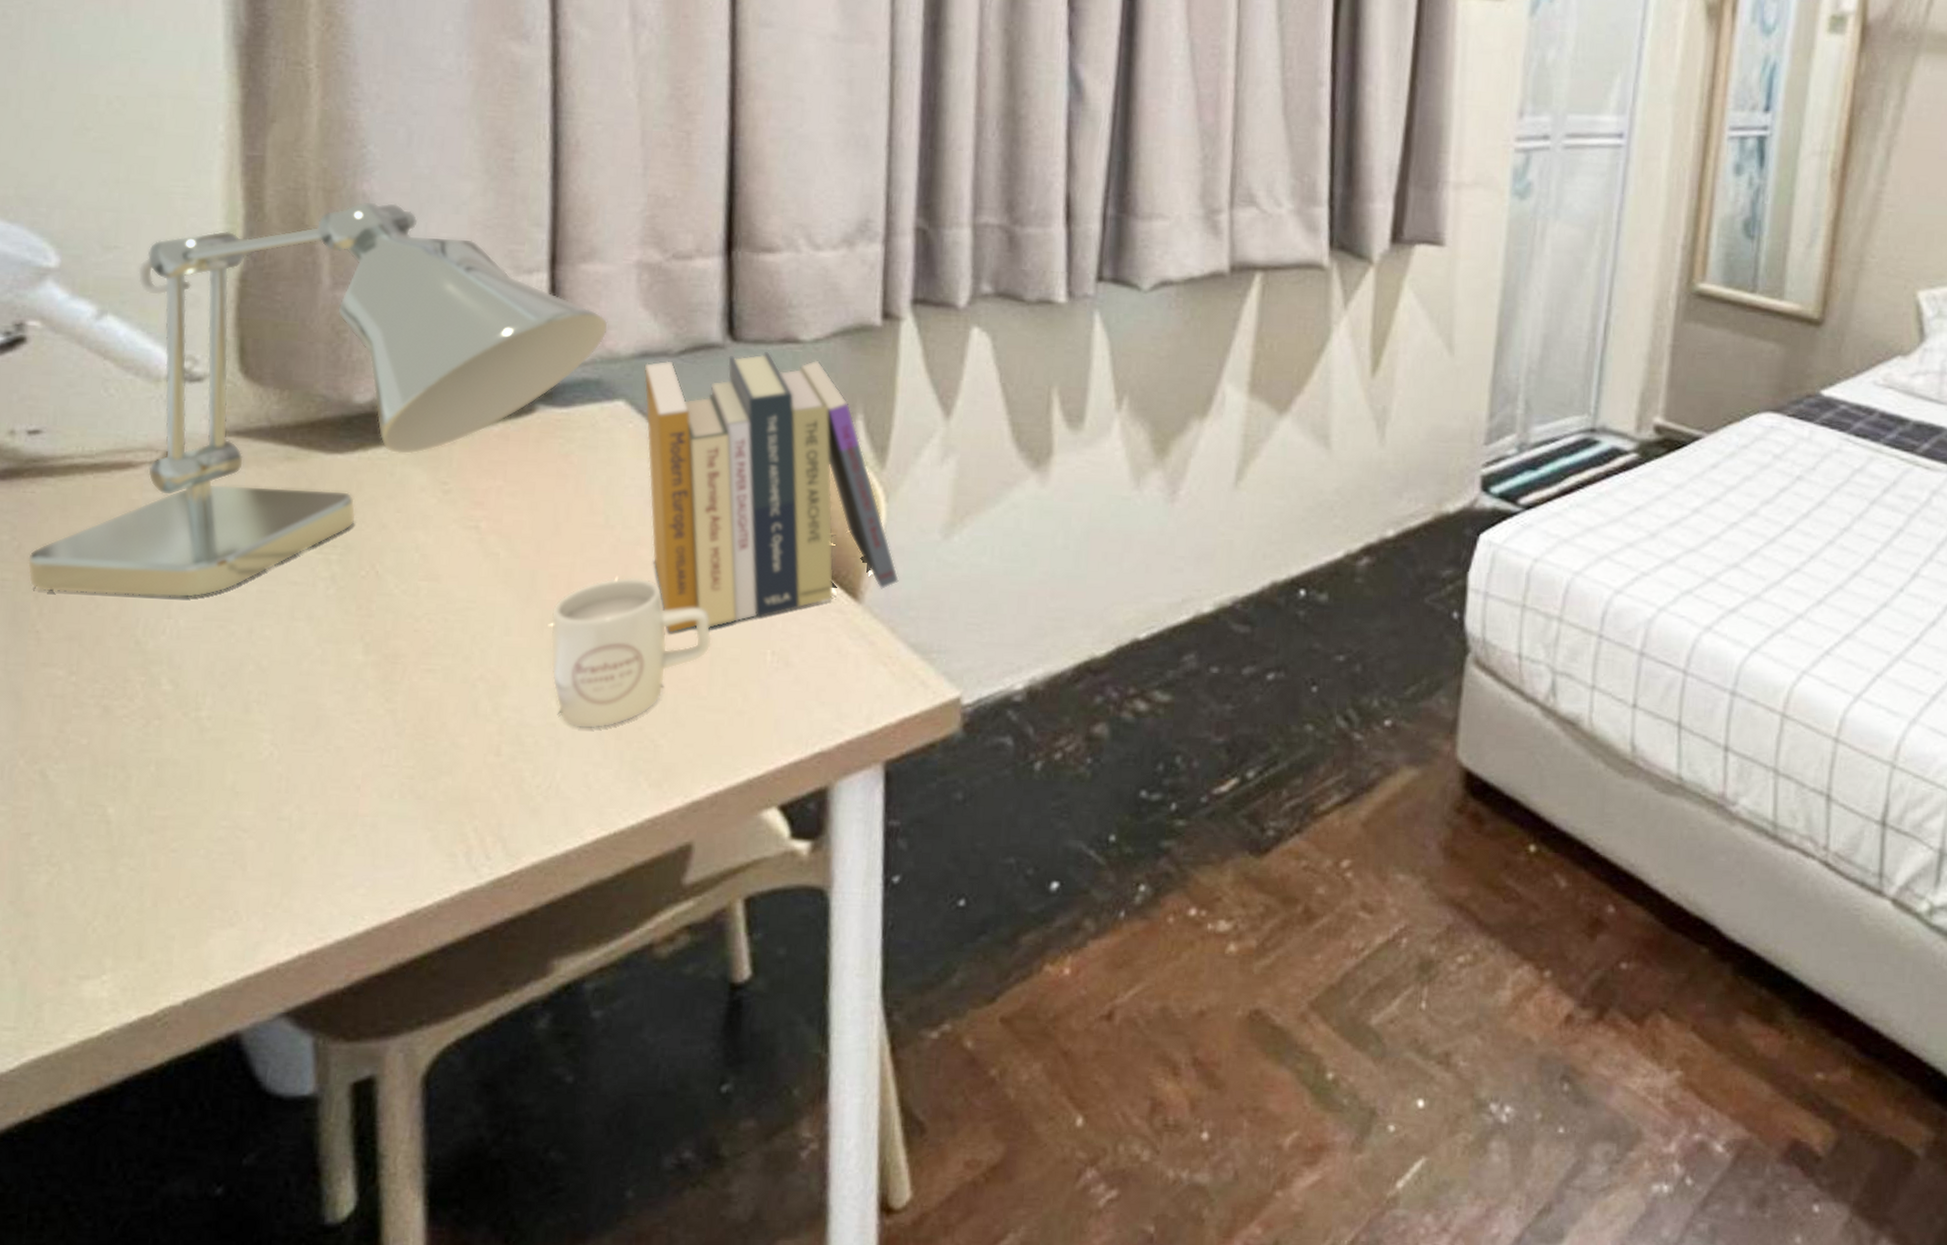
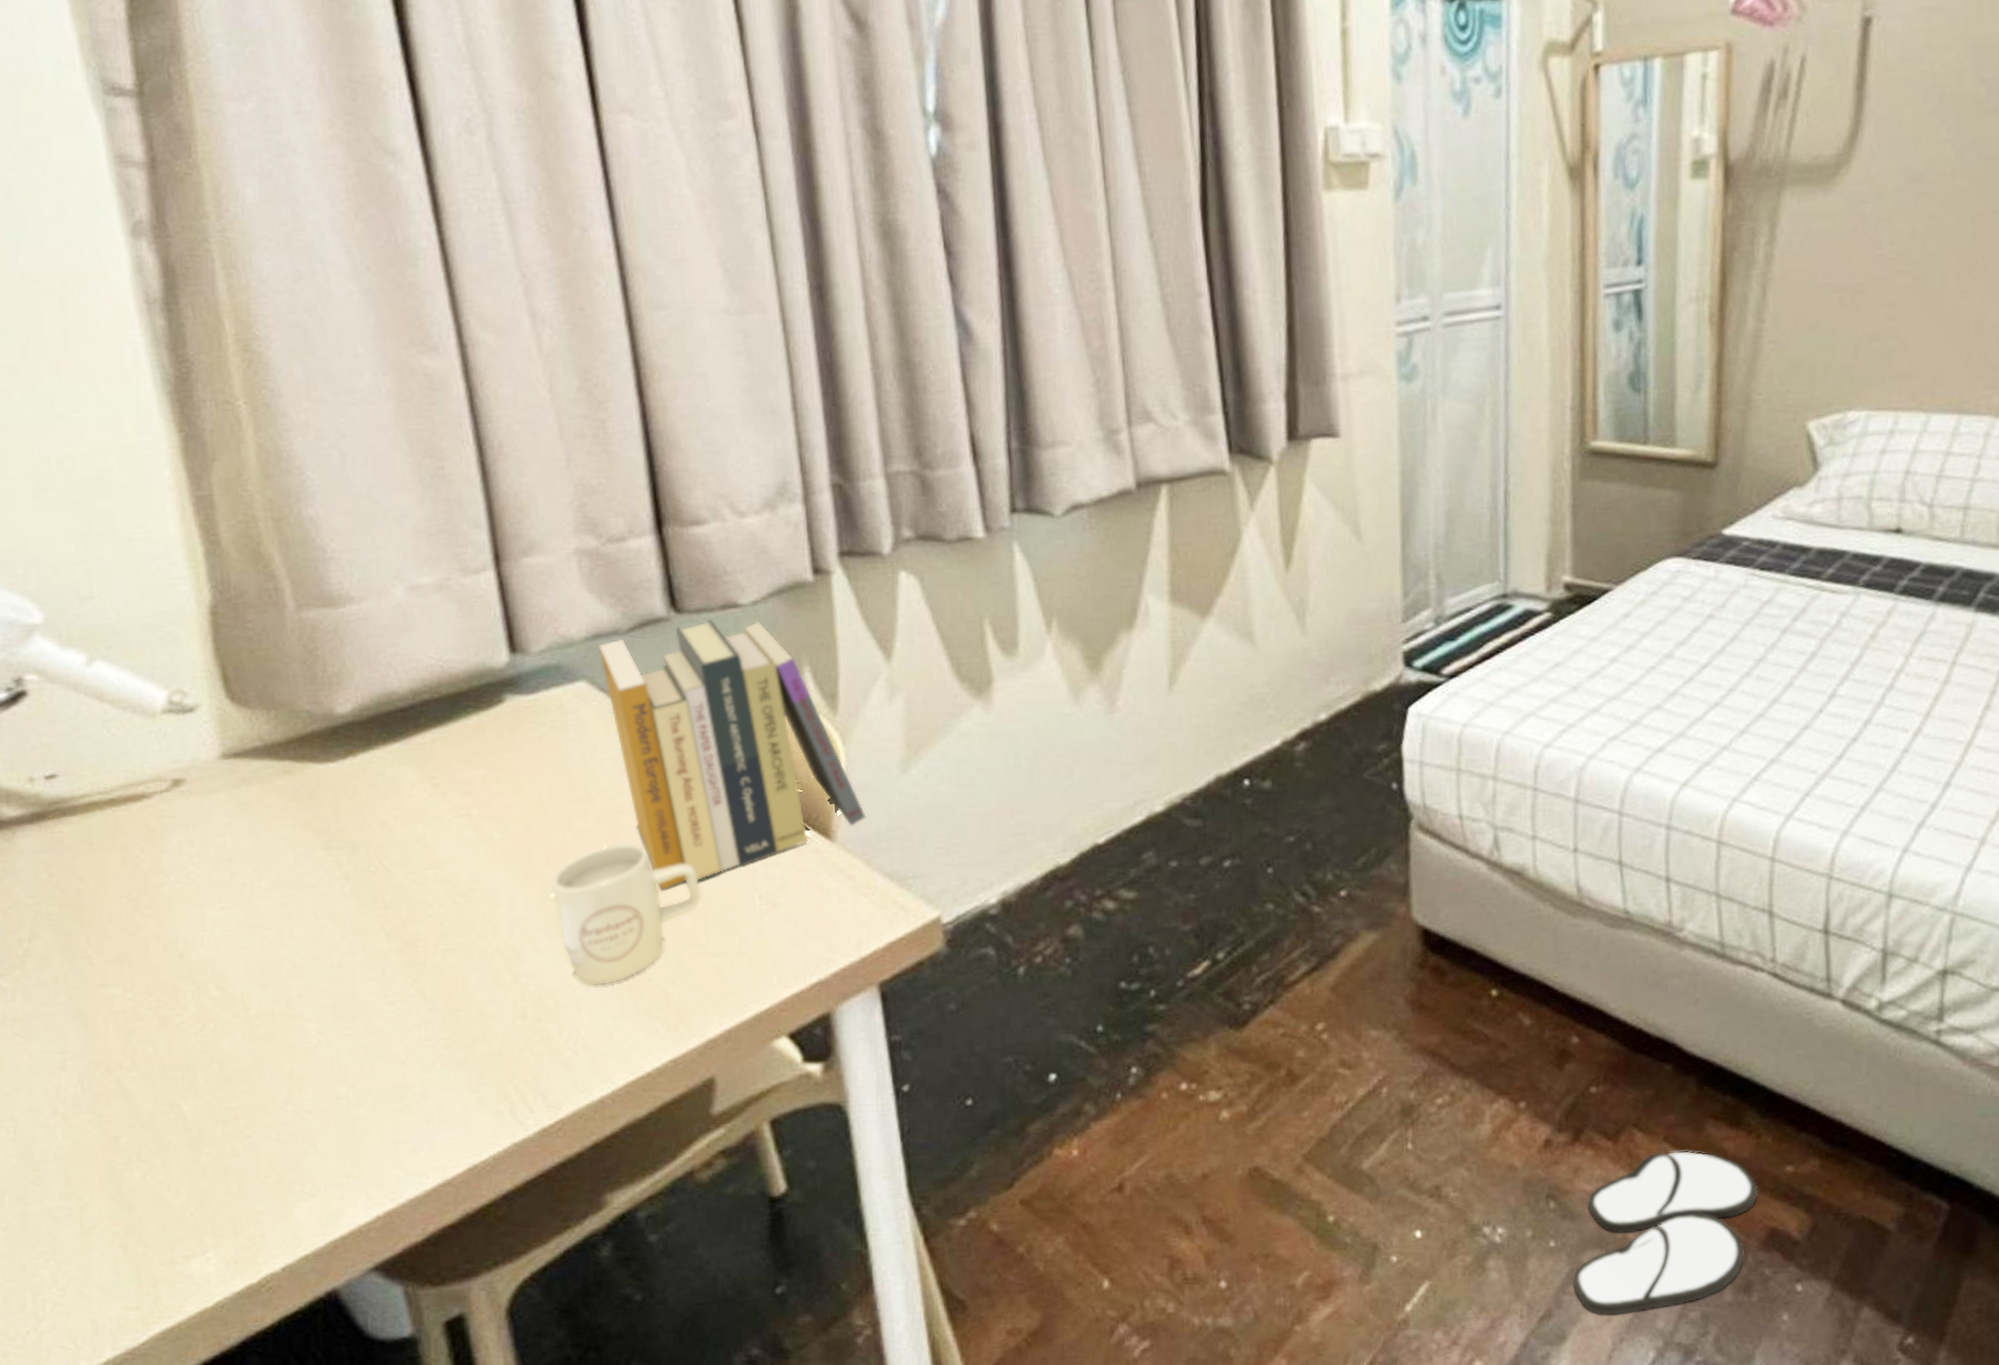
desk lamp: present [27,201,608,597] -> none [67,523,559,919]
slippers: none [1577,1042,1785,1218] -> present [1572,1150,1759,1315]

